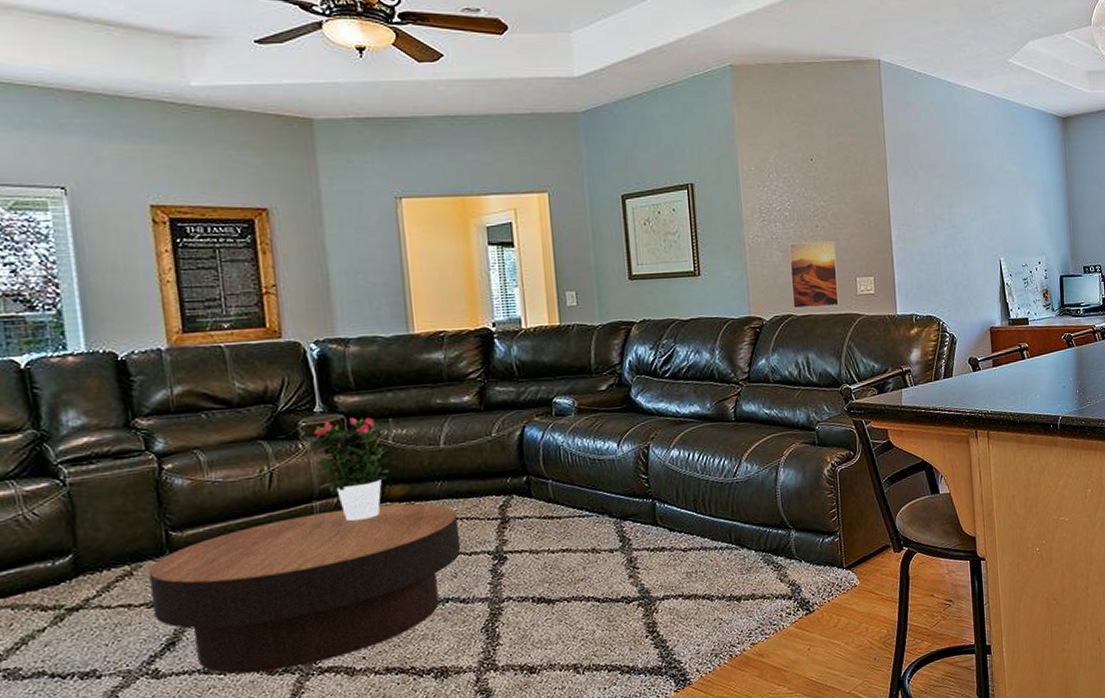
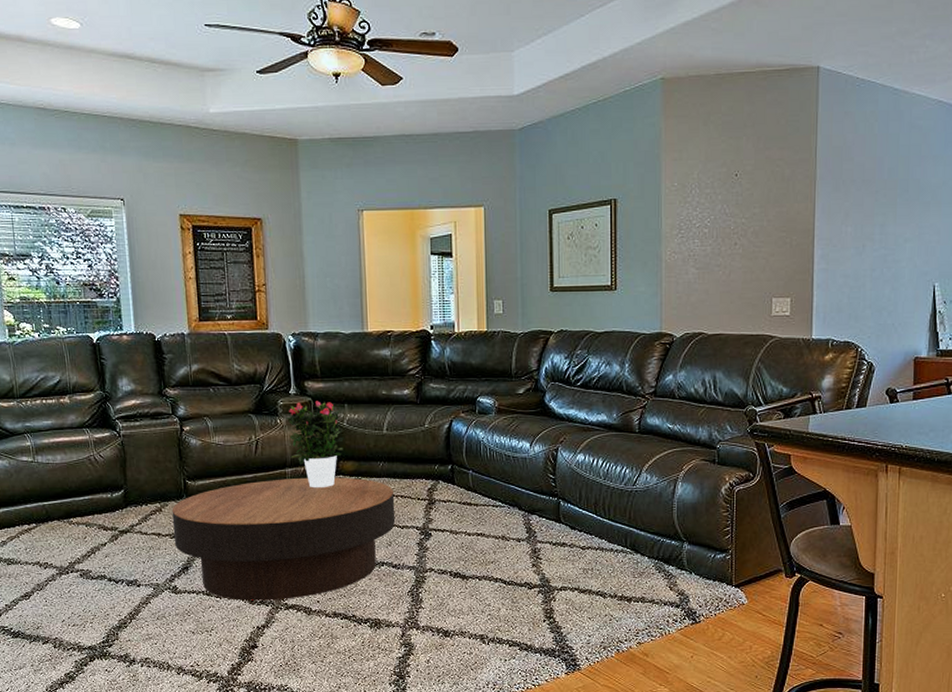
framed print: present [788,240,839,309] -> none [704,258,753,327]

